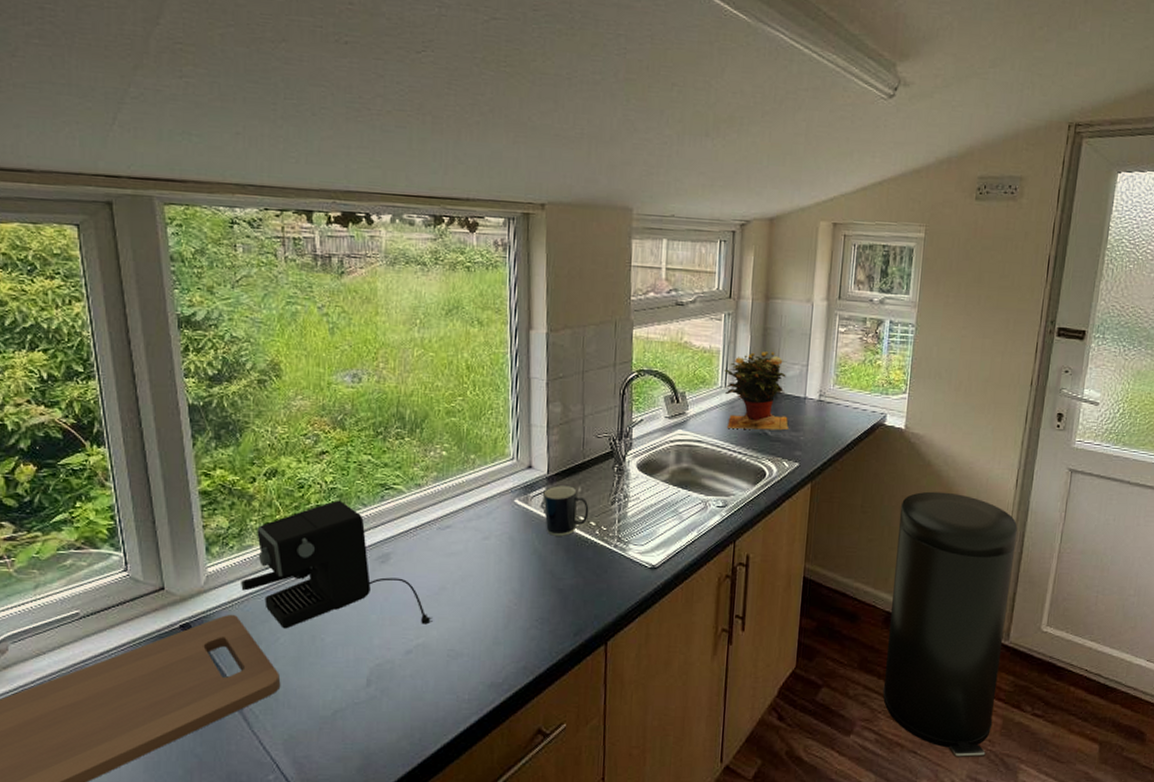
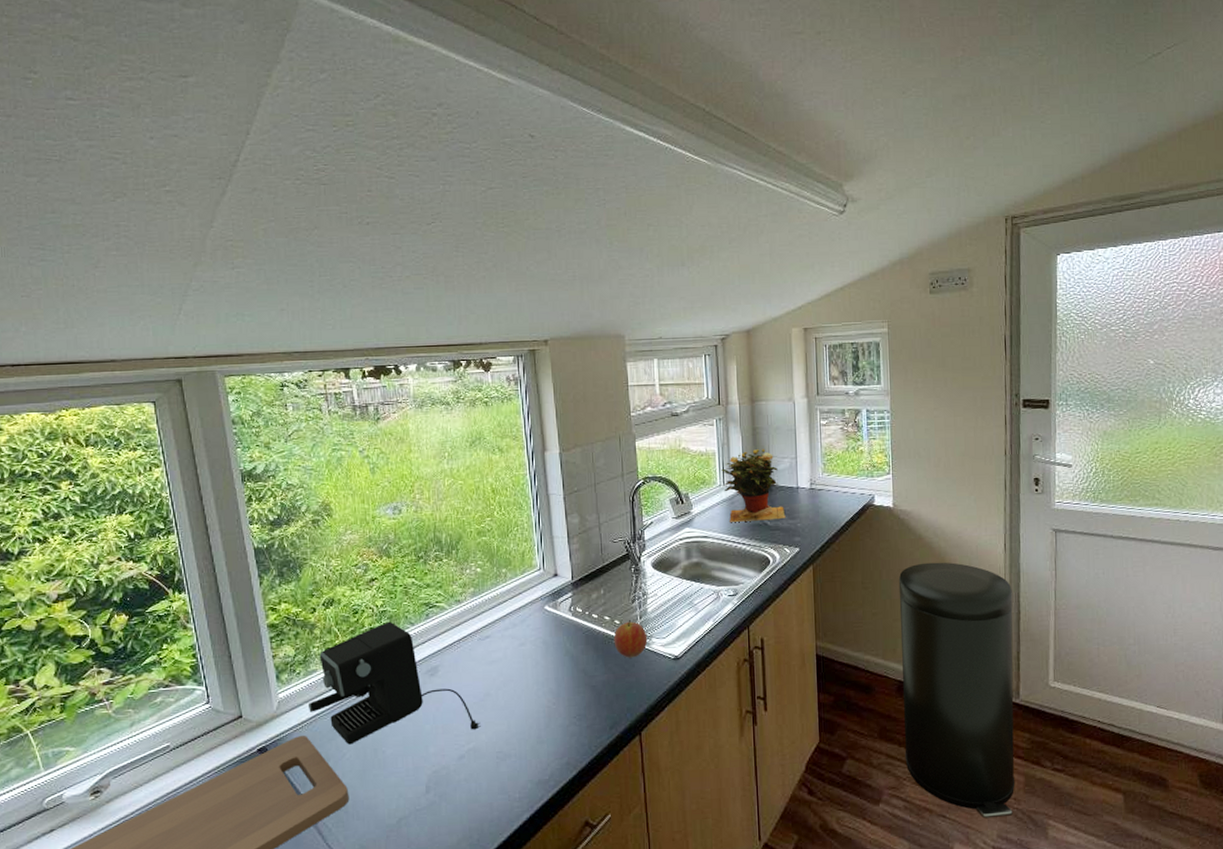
mug: present [542,484,589,536] -> none [569,588,613,637]
fruit: none [587,522,625,563] -> present [613,619,648,658]

